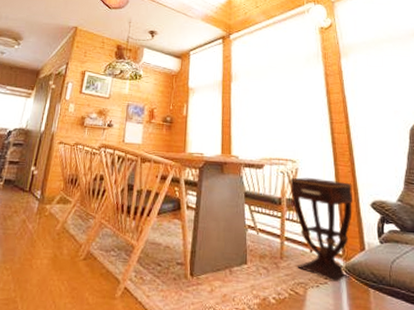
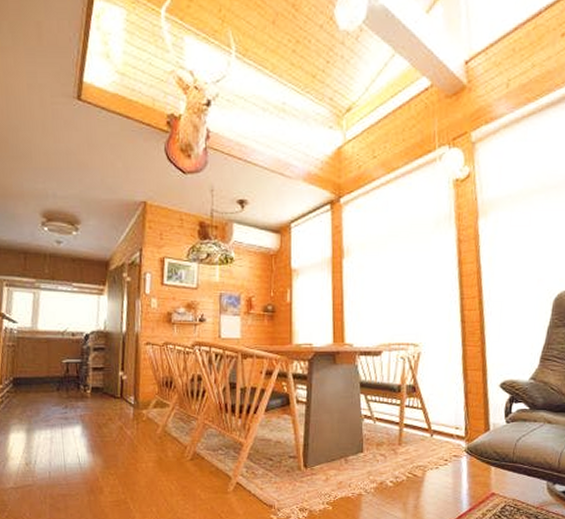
side table: present [290,177,354,282] -> none [411,362,481,462]

